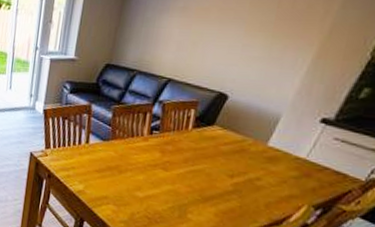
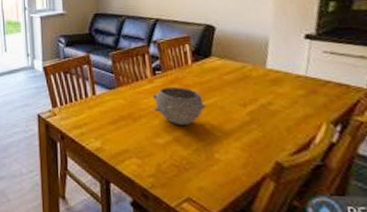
bowl: none [141,147,193,185] -> present [152,87,206,125]

